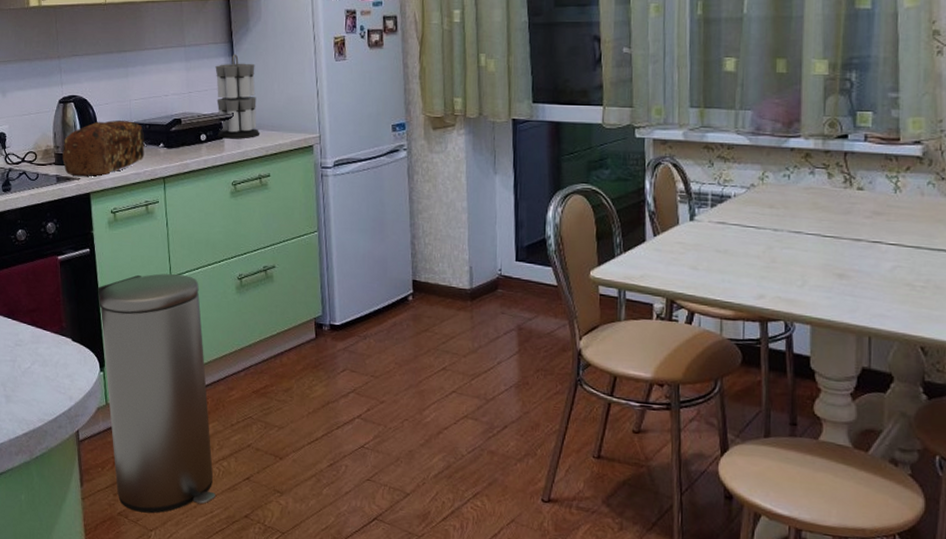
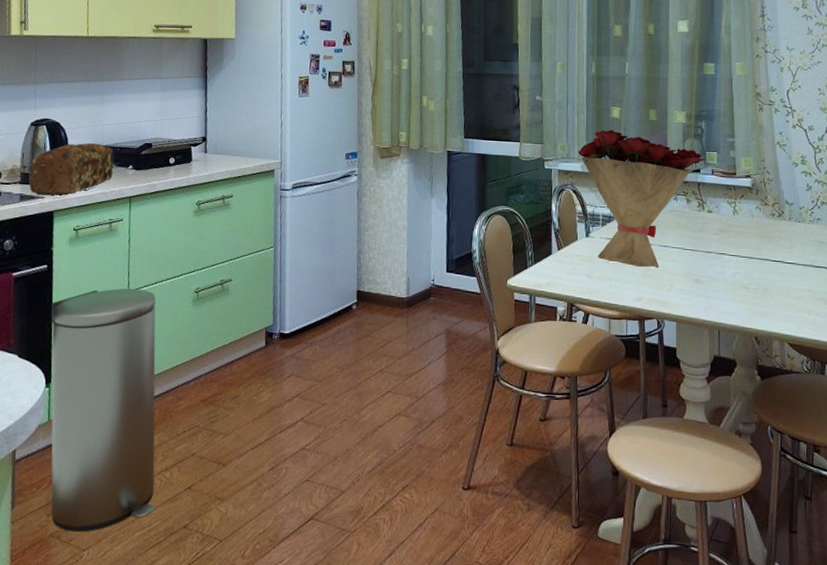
spice rack: present [215,54,259,139] -> none [186,87,226,163]
flower bouquet: none [679,87,859,260] -> present [578,130,708,268]

